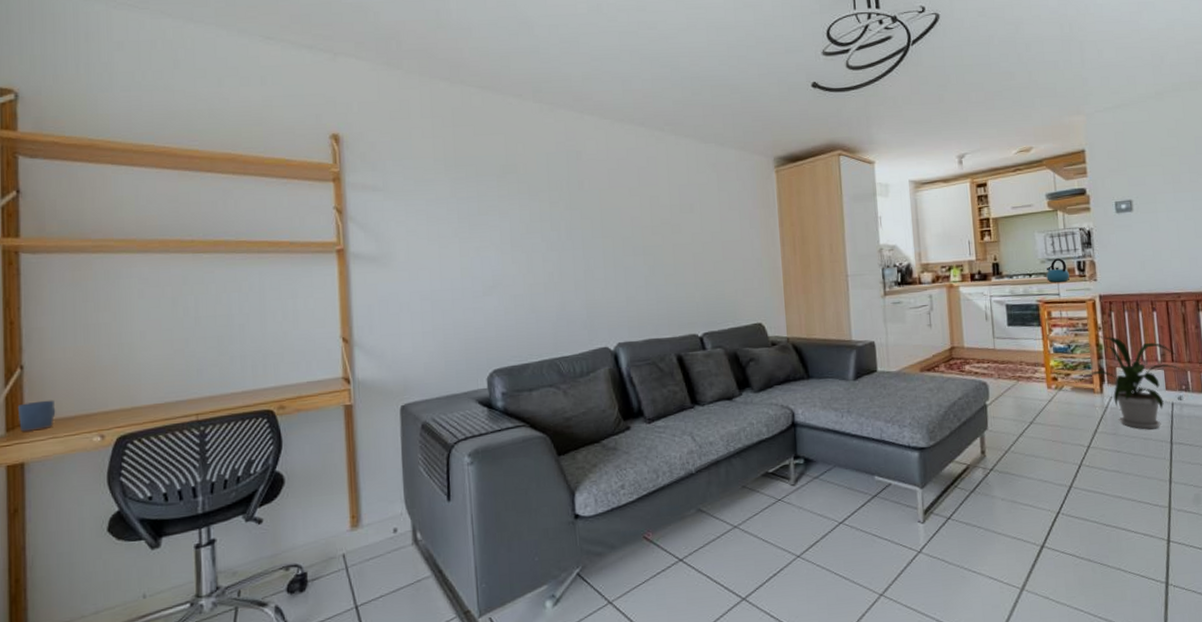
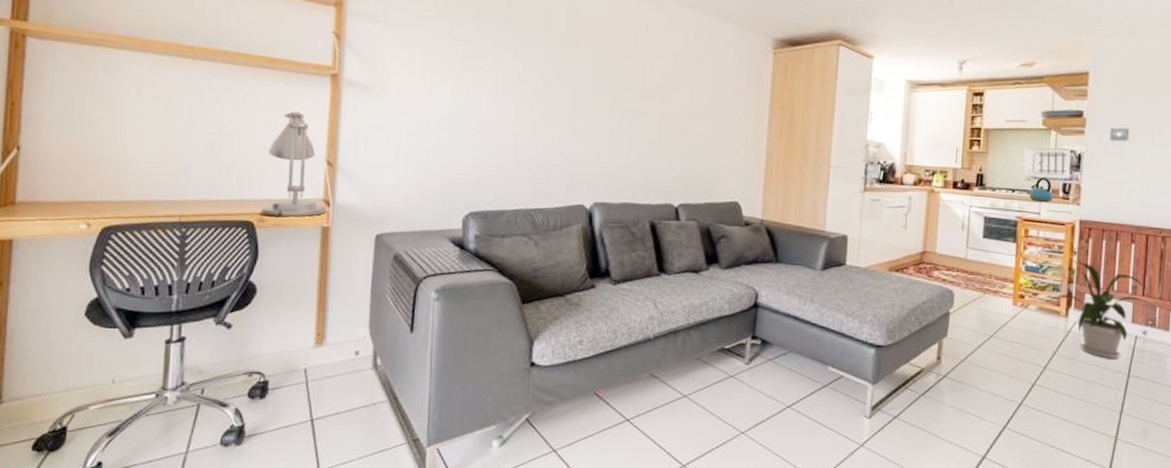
mug: present [17,400,56,432] -> none [11,182,47,211]
desk lamp: none [279,292,346,403] -> present [260,111,326,217]

